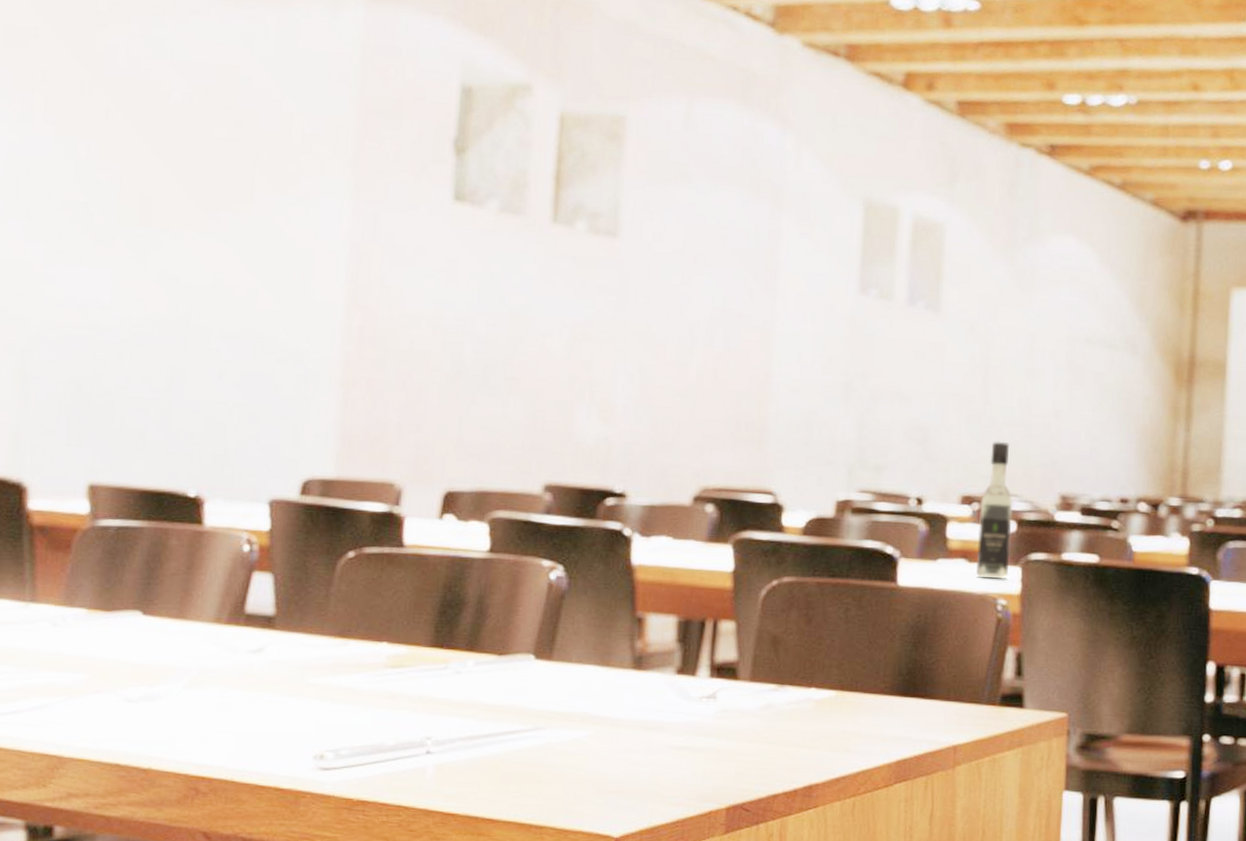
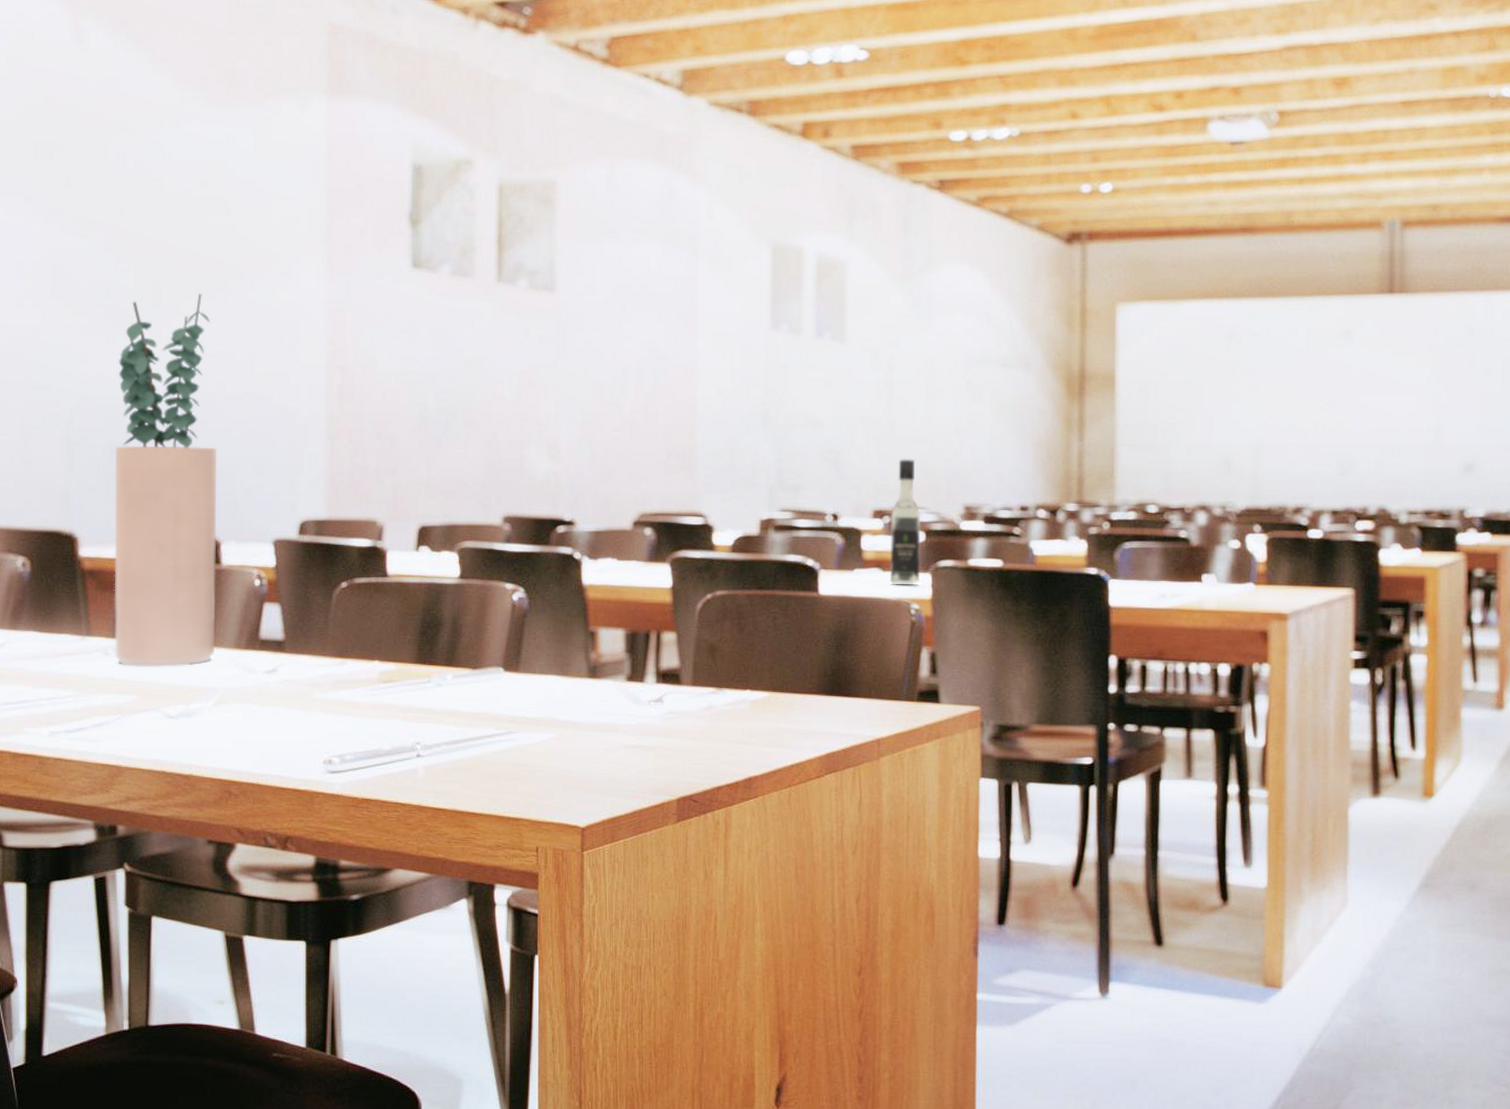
vase: none [64,214,208,642] -> present [114,294,217,667]

